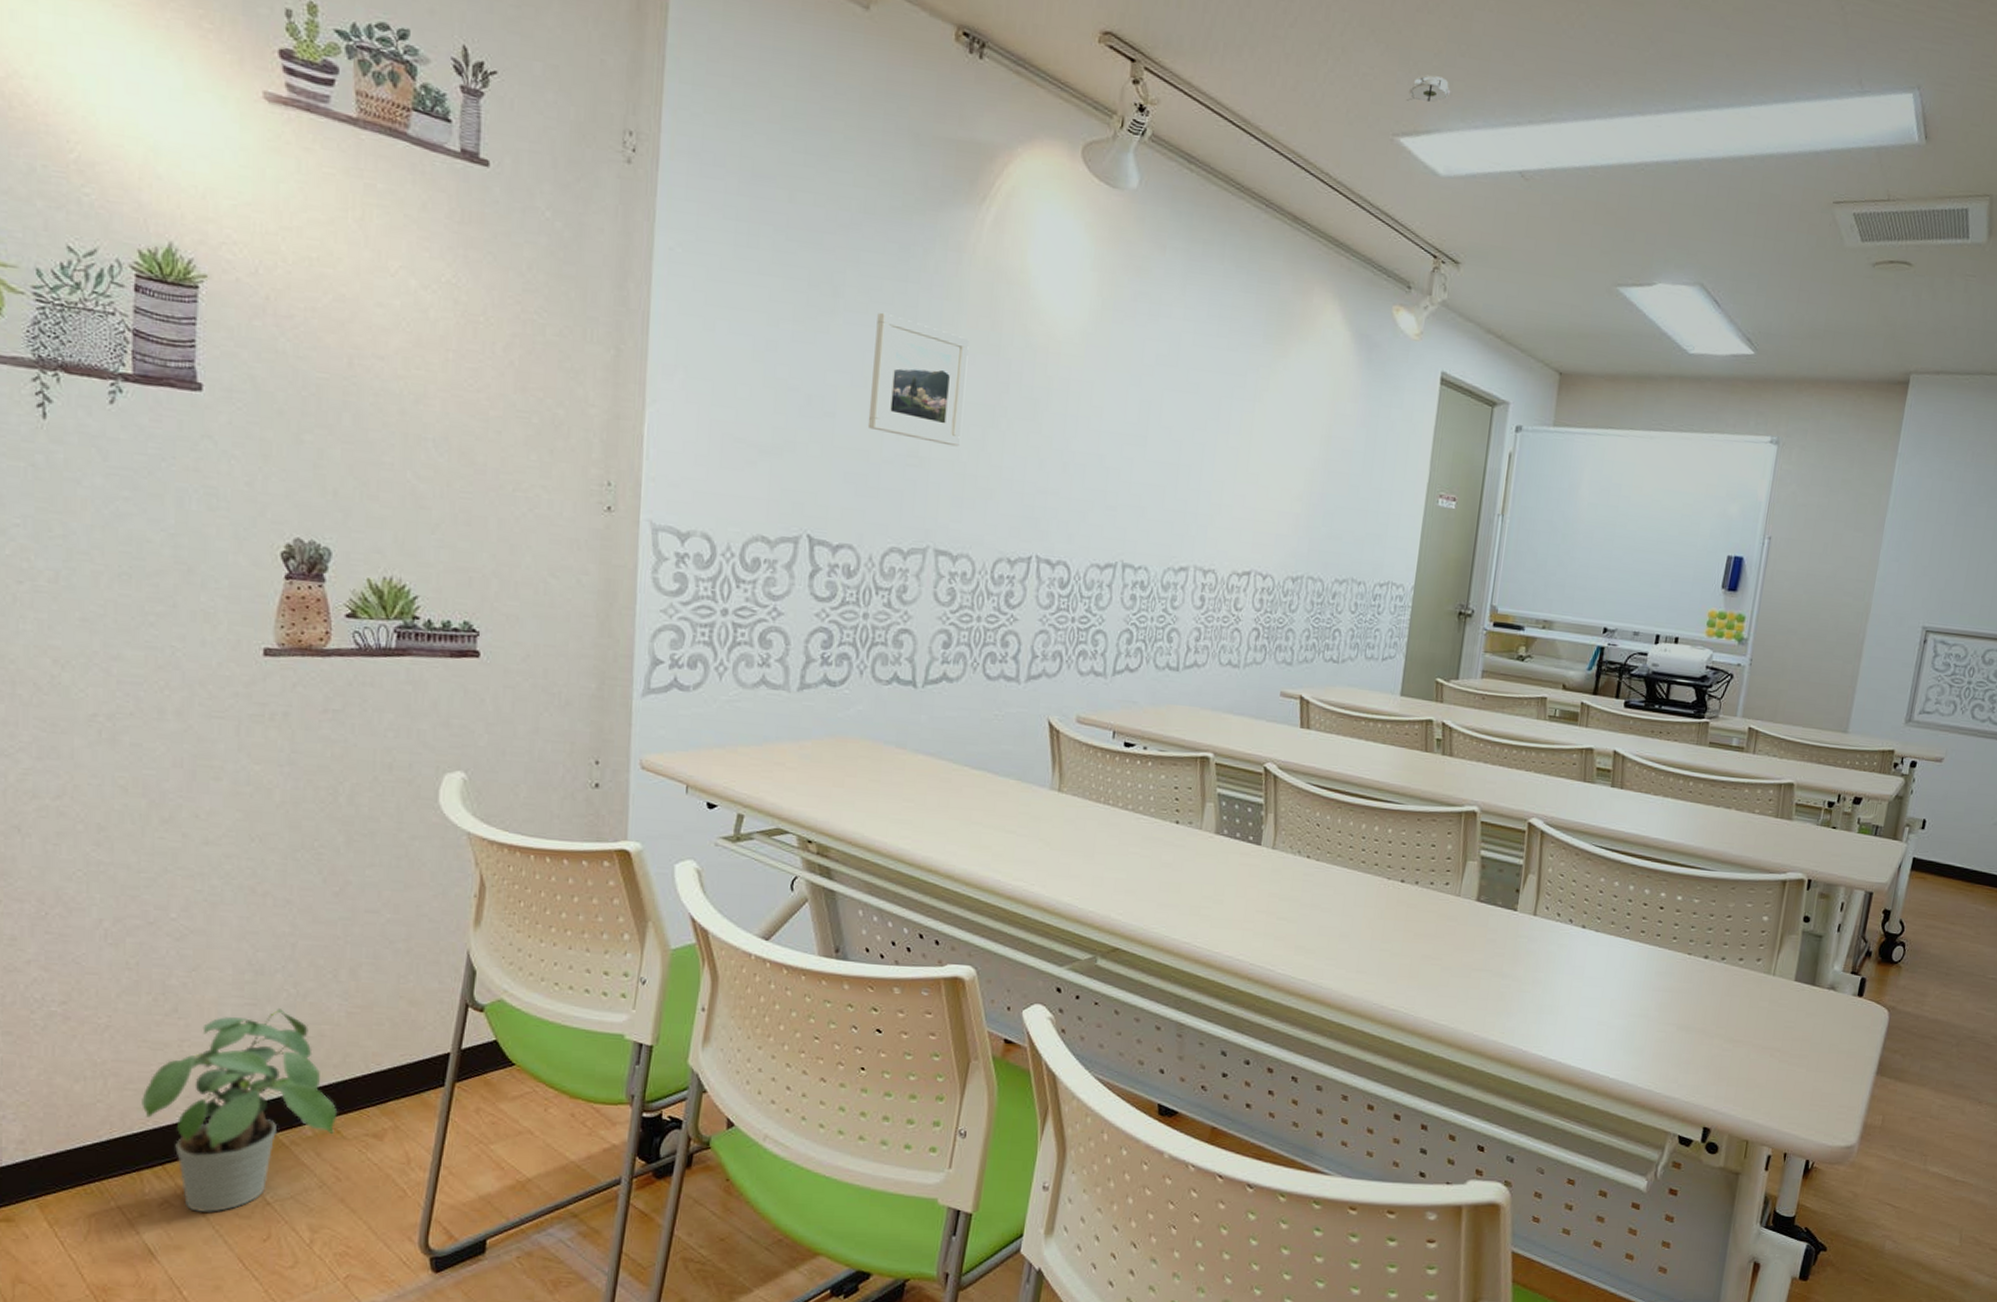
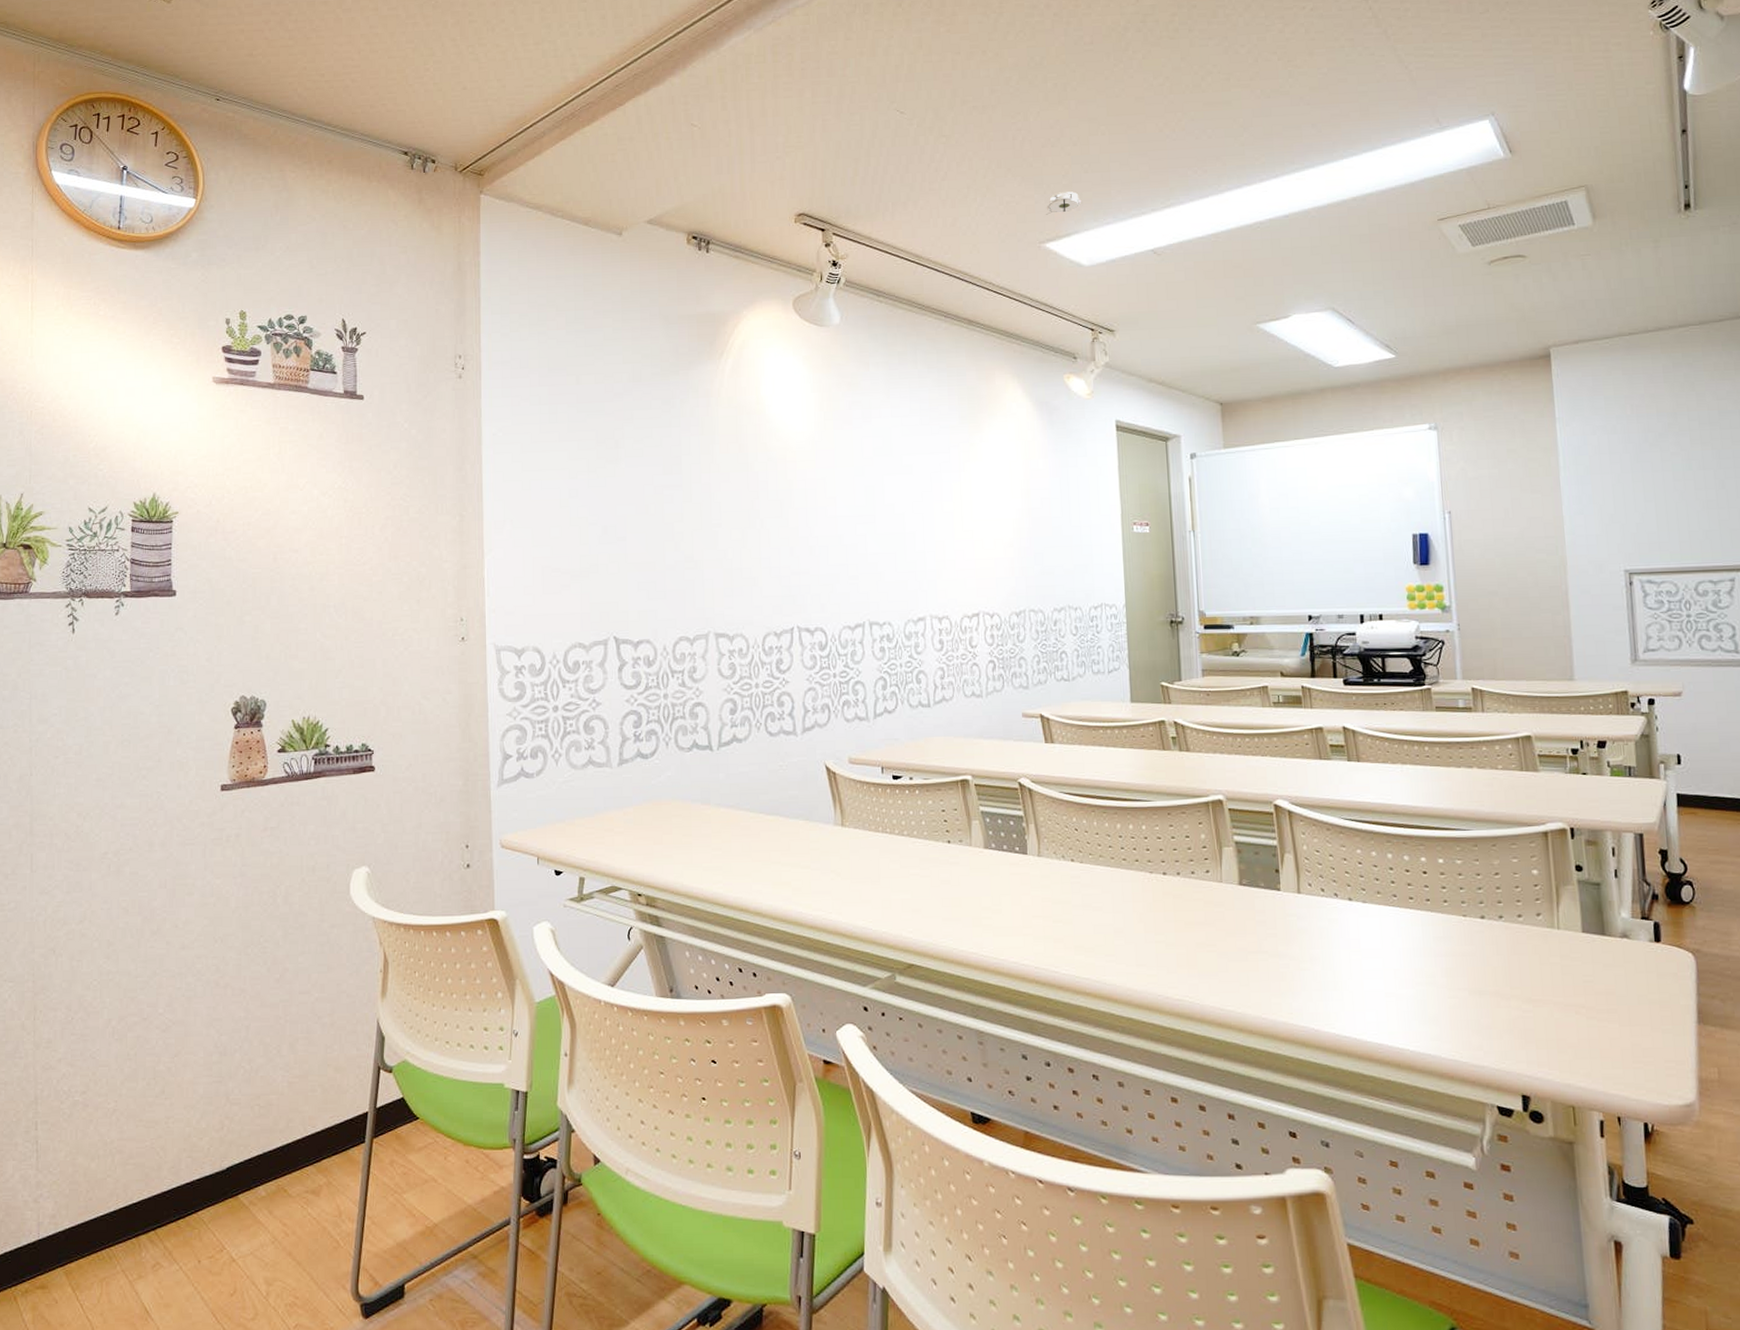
potted plant: present [141,1008,338,1213] -> none [139,1084,284,1272]
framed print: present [867,312,970,447] -> none [651,453,726,548]

